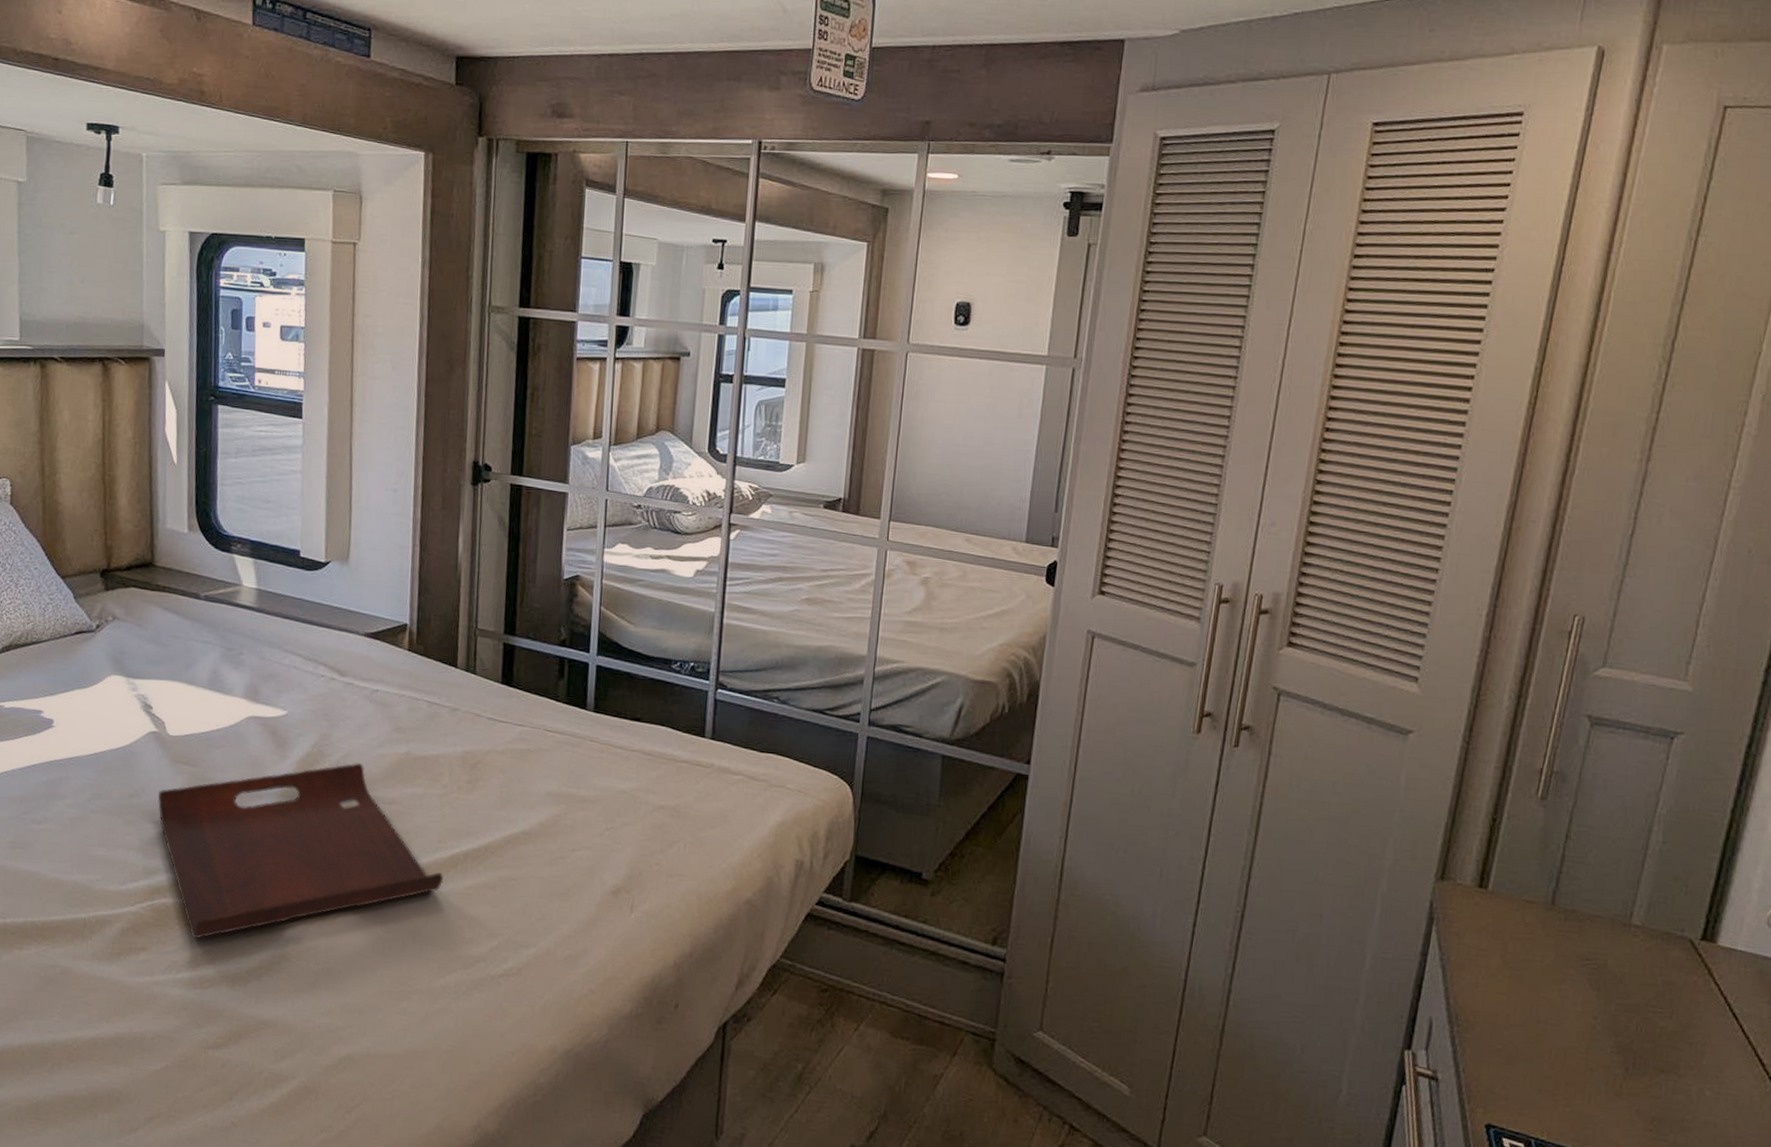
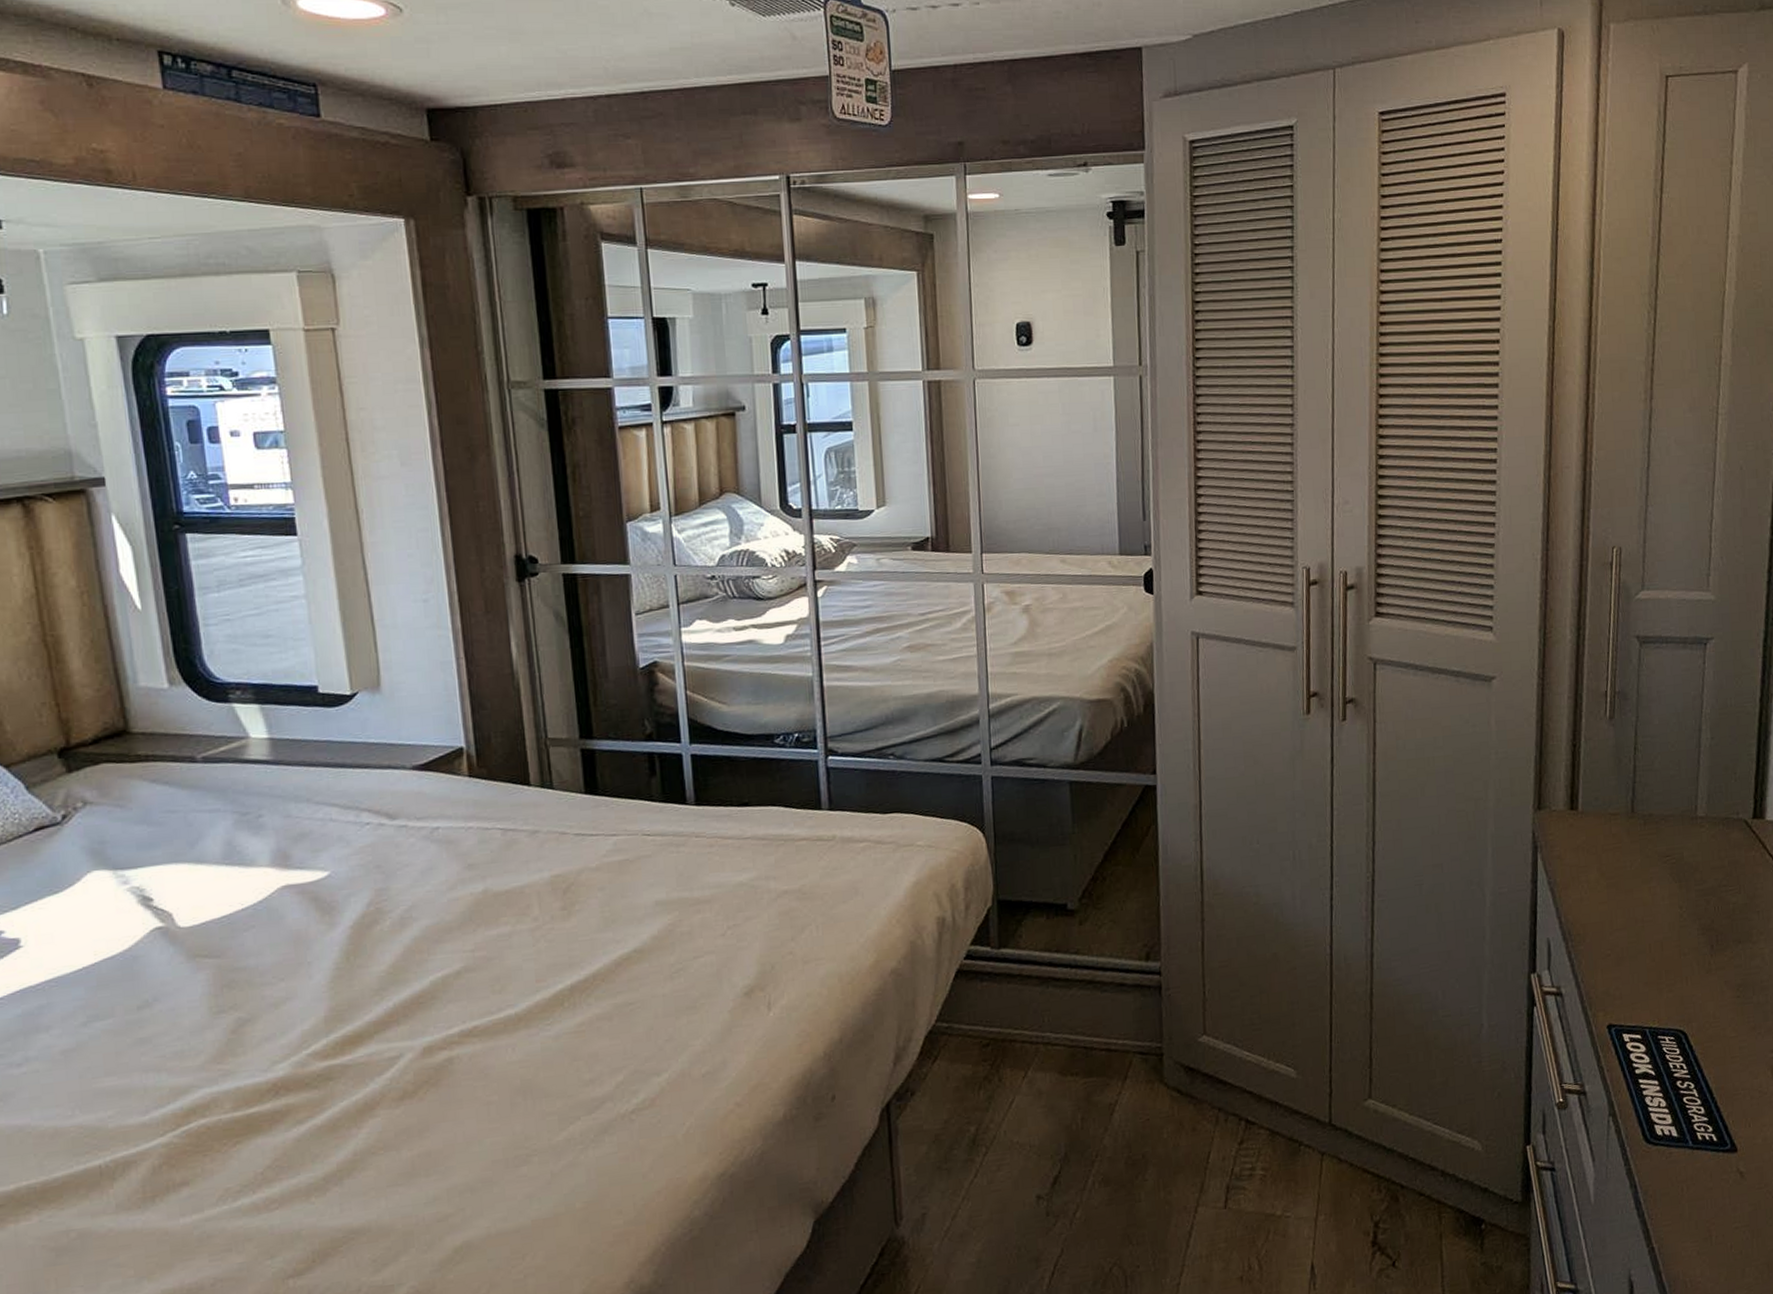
serving tray: present [157,763,443,939] -> none [176,913,549,1157]

